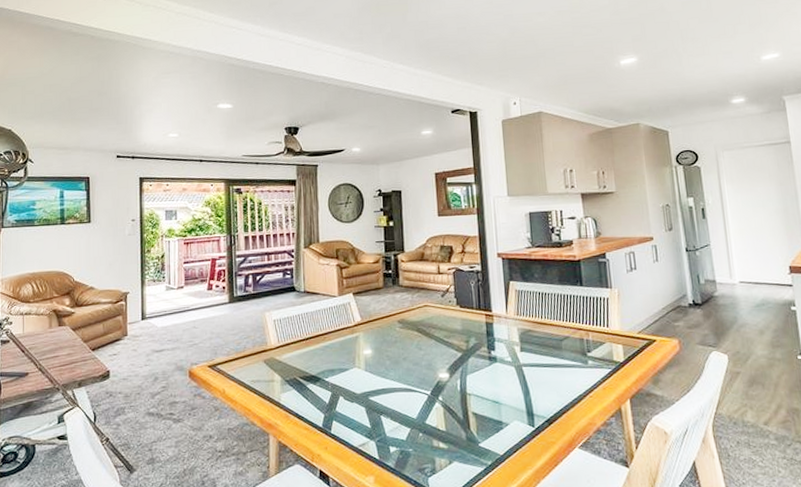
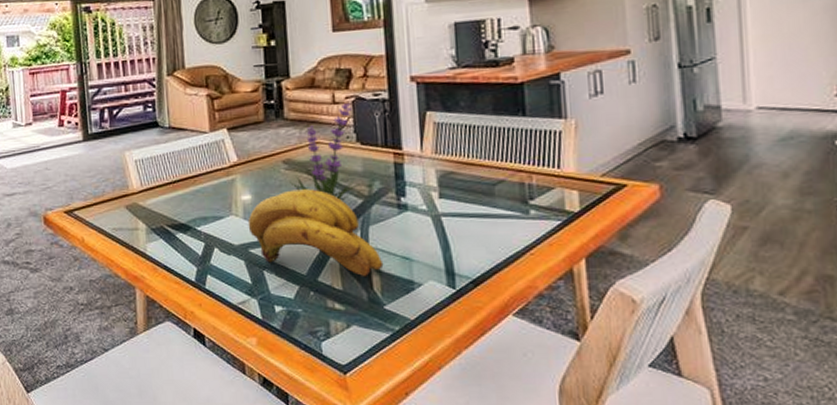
banana bunch: none [368,344,479,419] -> present [247,189,384,277]
plant: none [403,274,461,355] -> present [290,103,362,201]

